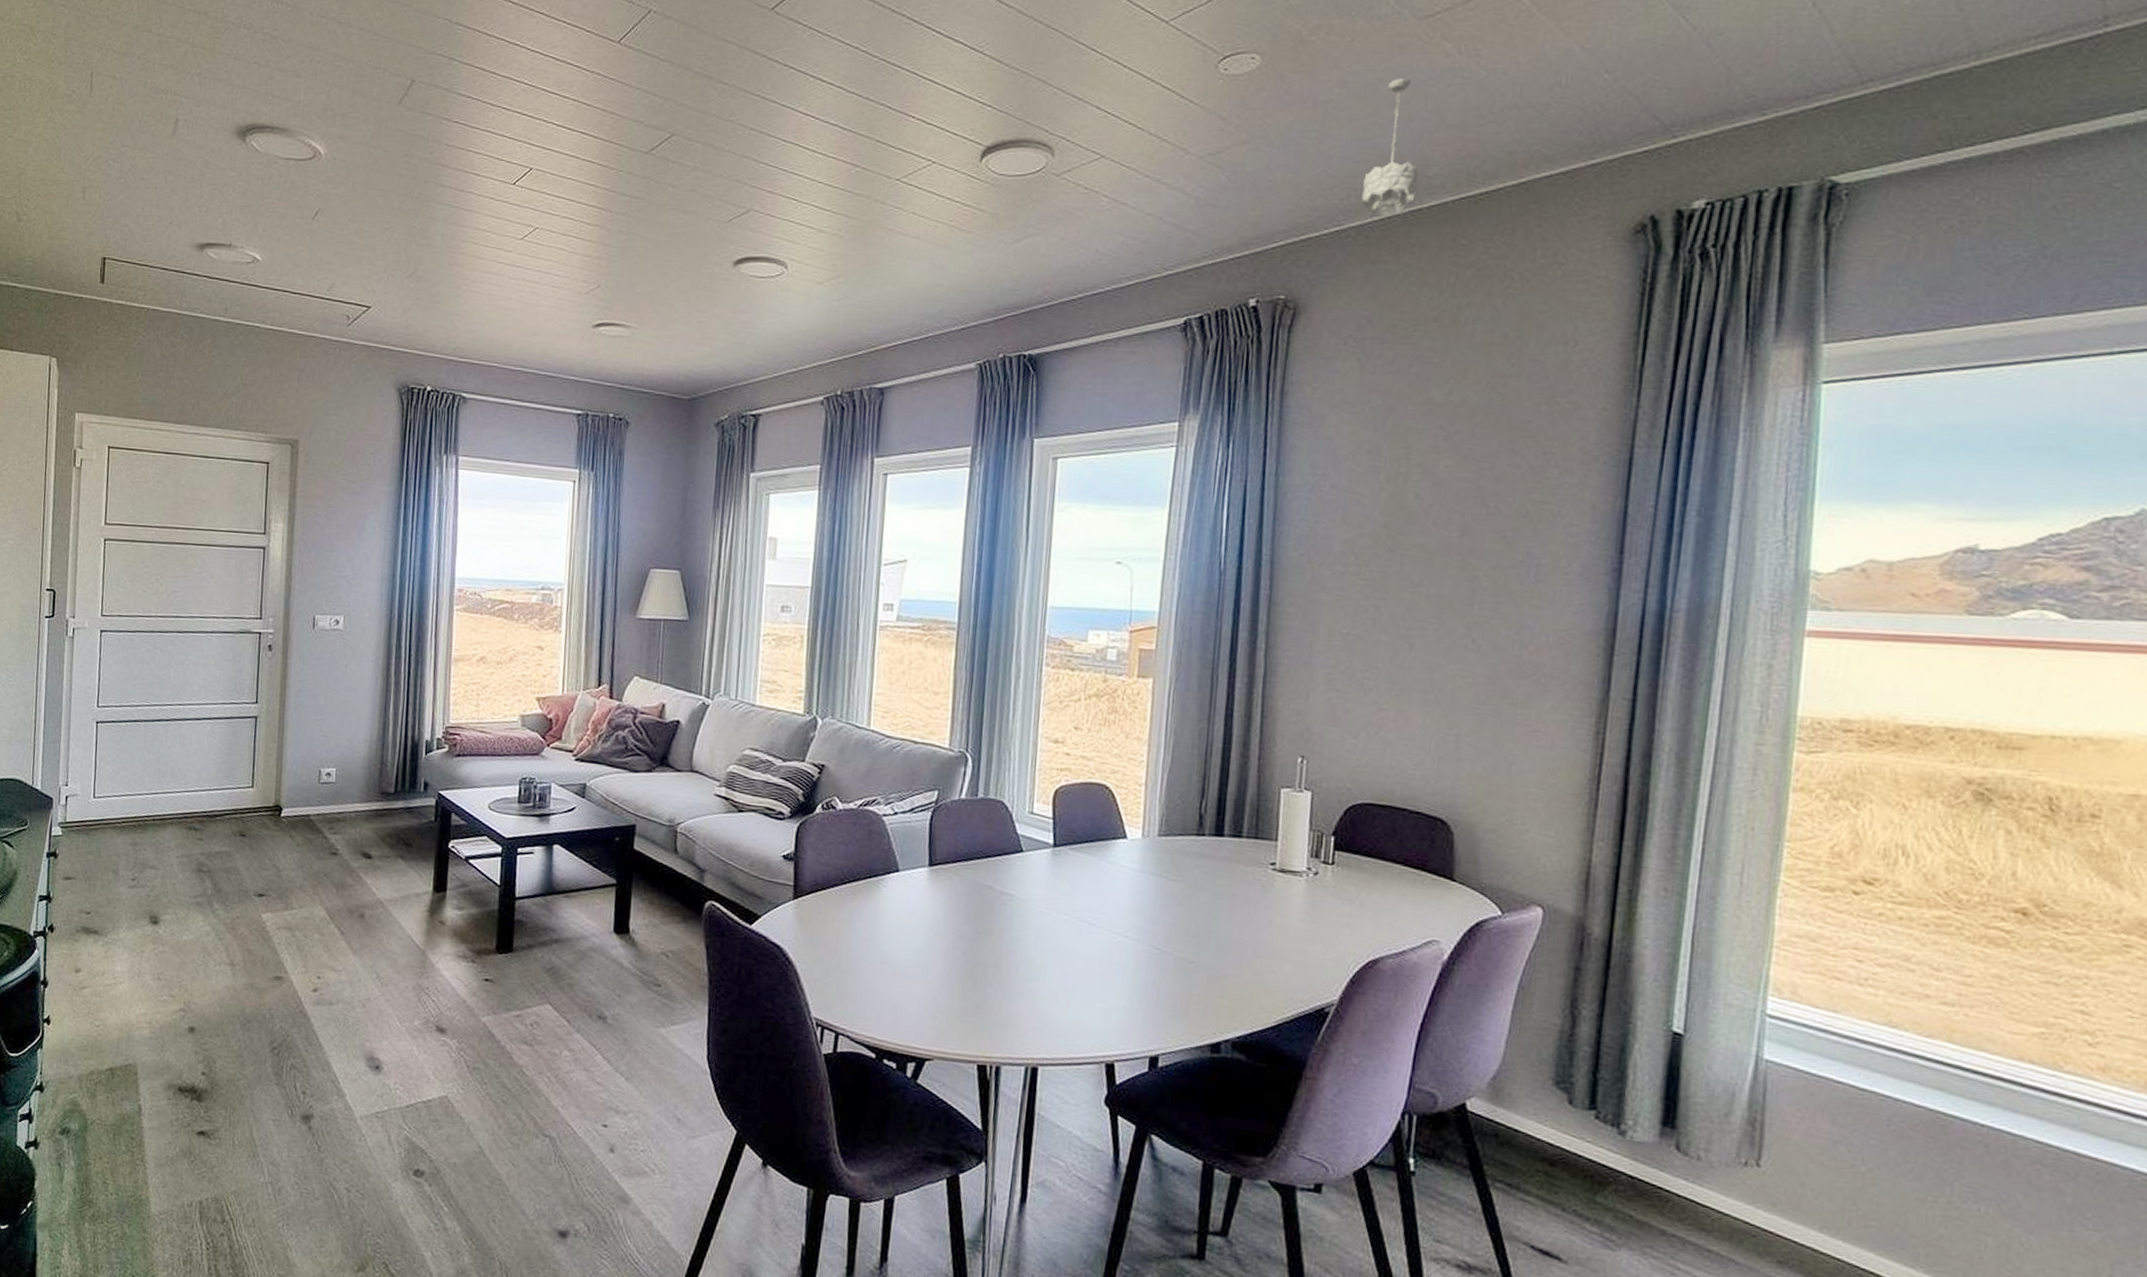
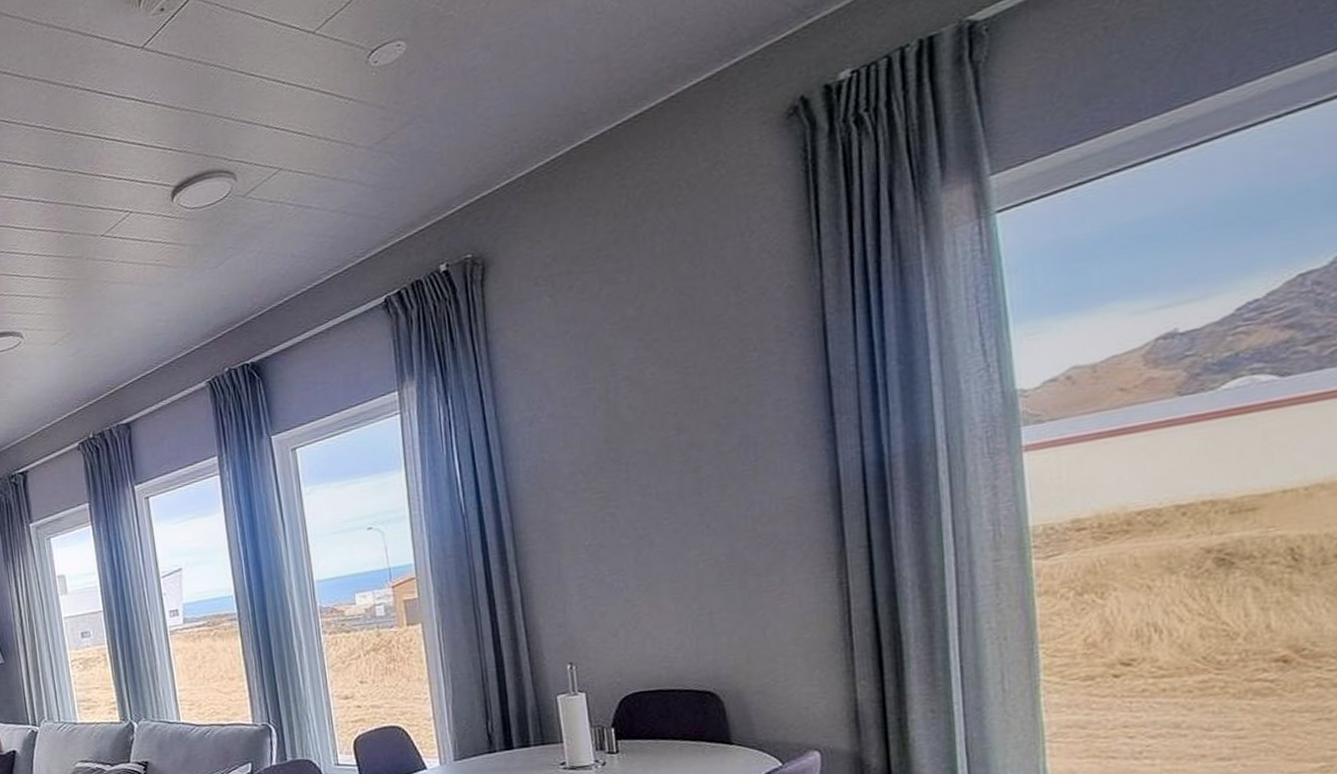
pendant light: present [1361,78,1419,217] -> none [523,27,575,161]

